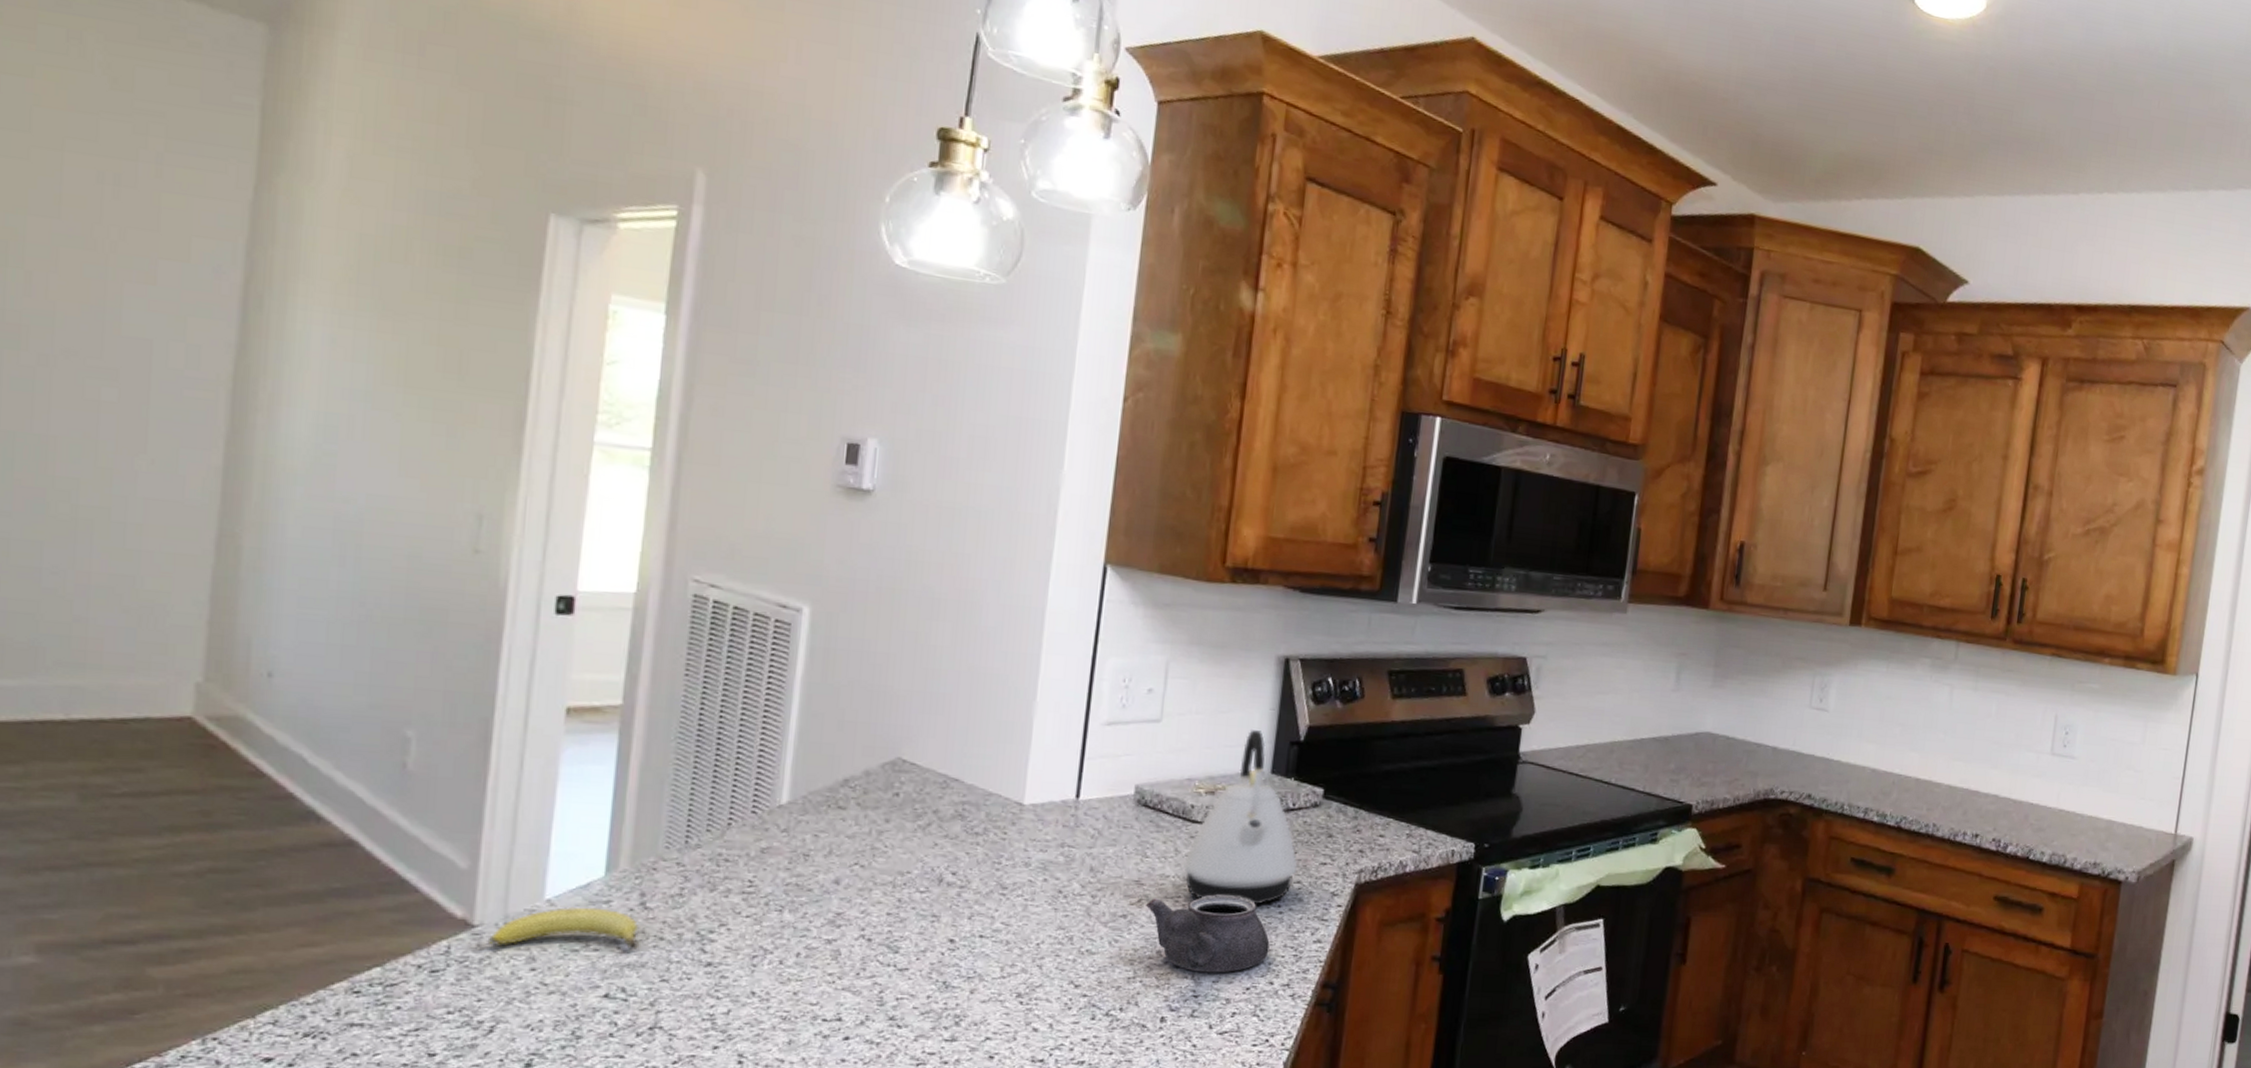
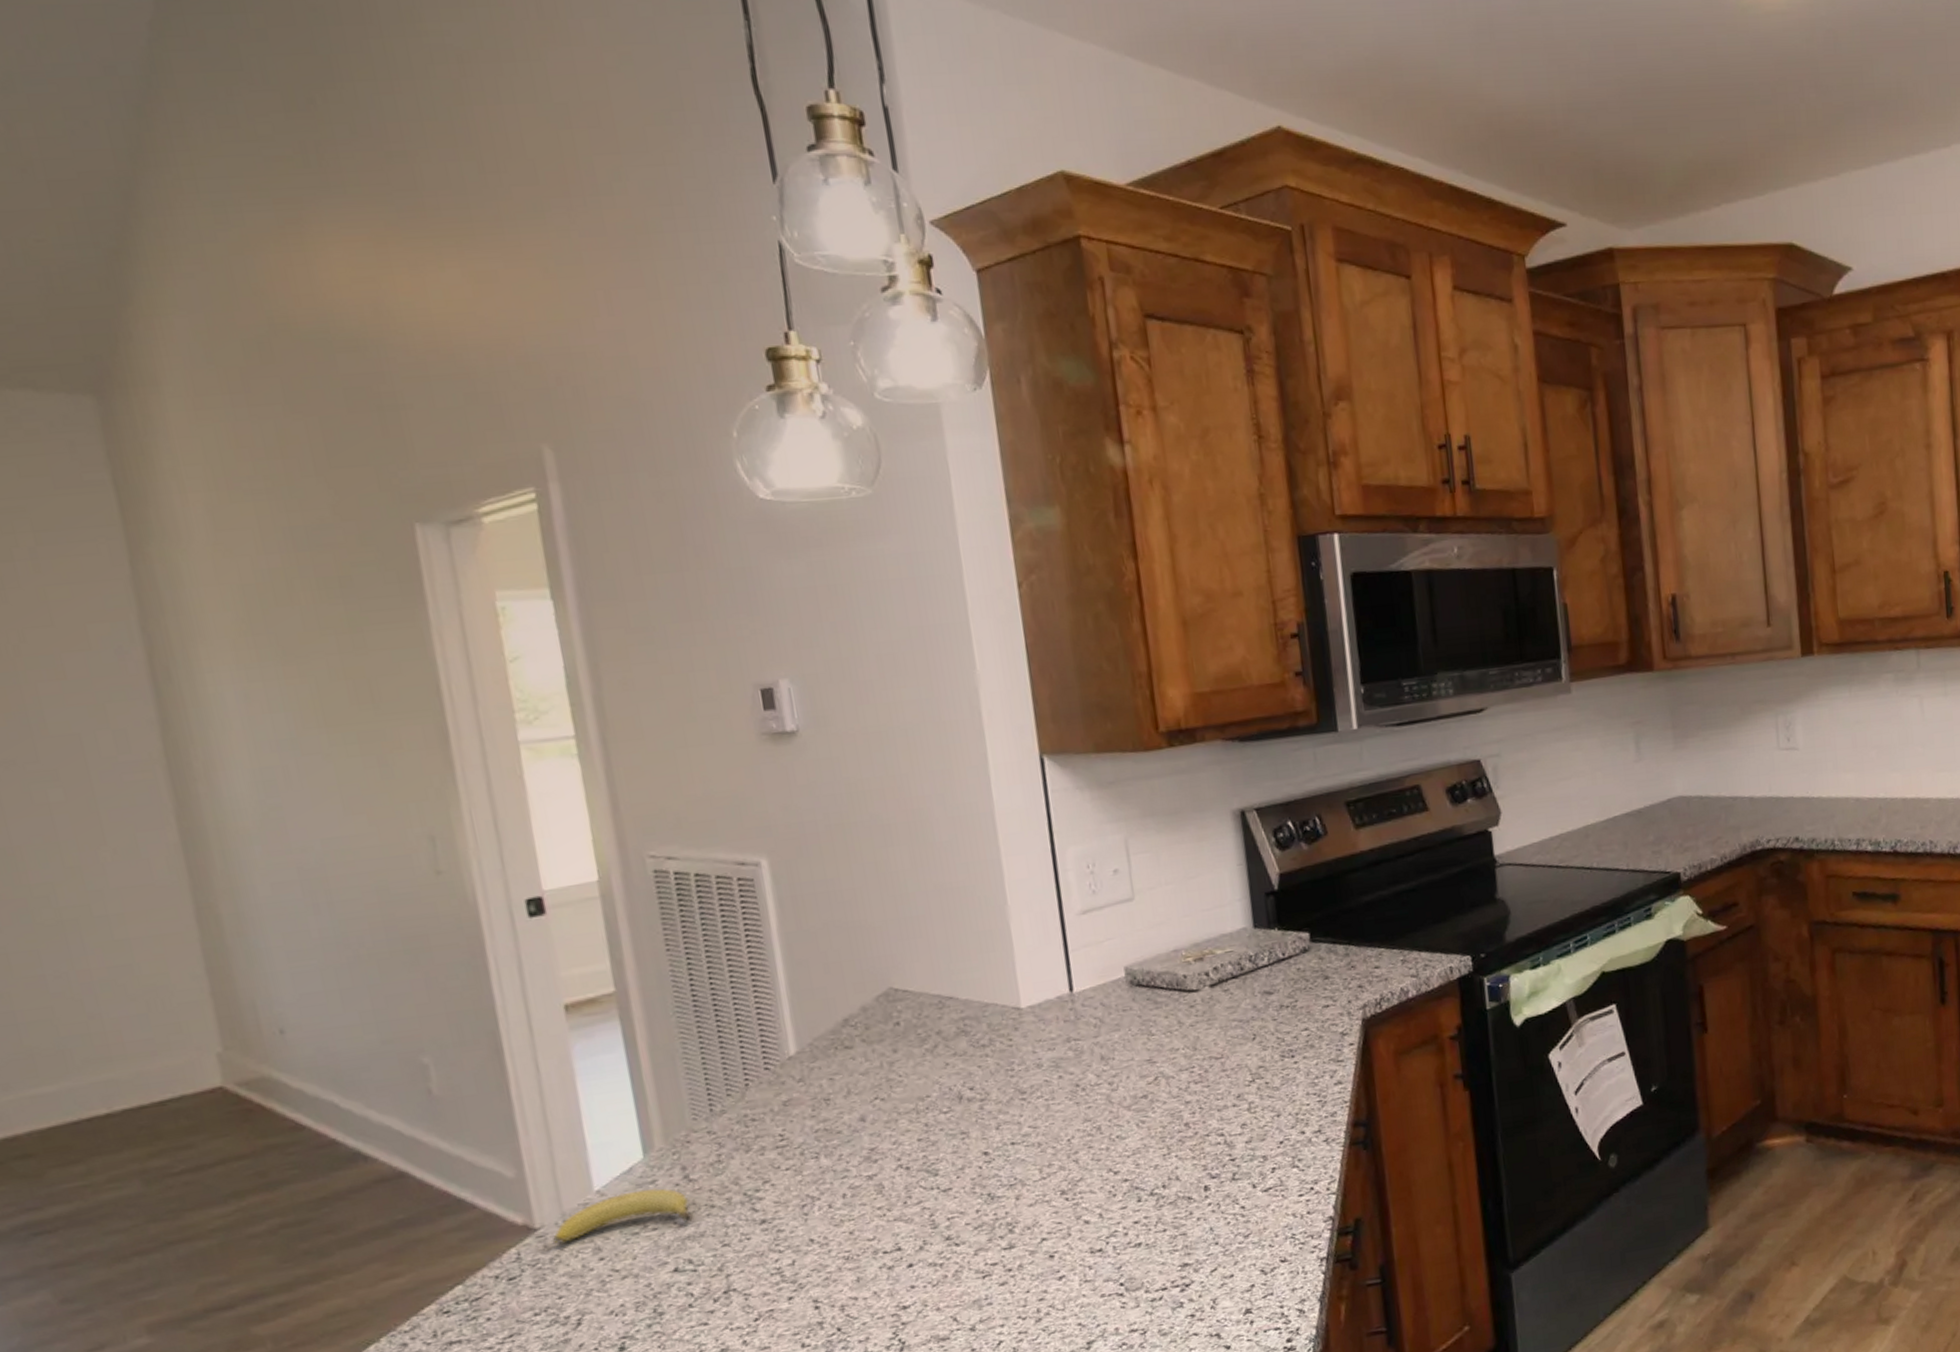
teapot: present [1146,896,1270,973] -> none [1163,1055,1293,1136]
kettle: present [1183,730,1298,905] -> none [1189,888,1302,1065]

